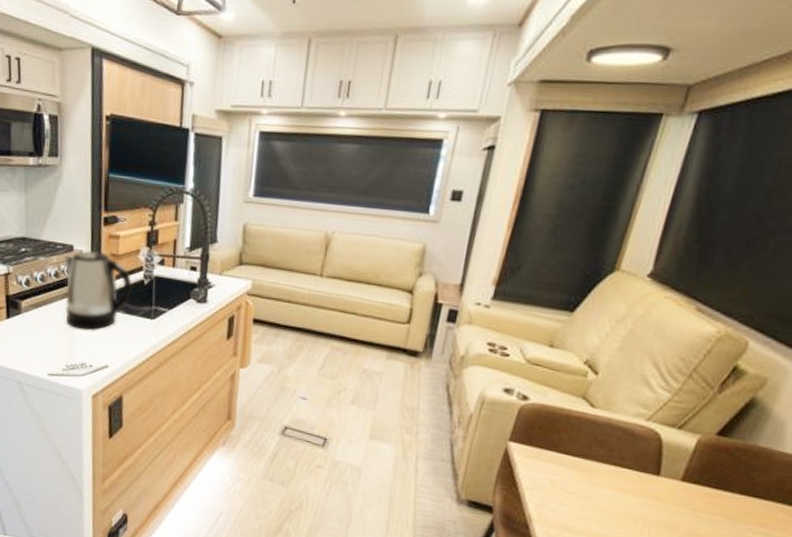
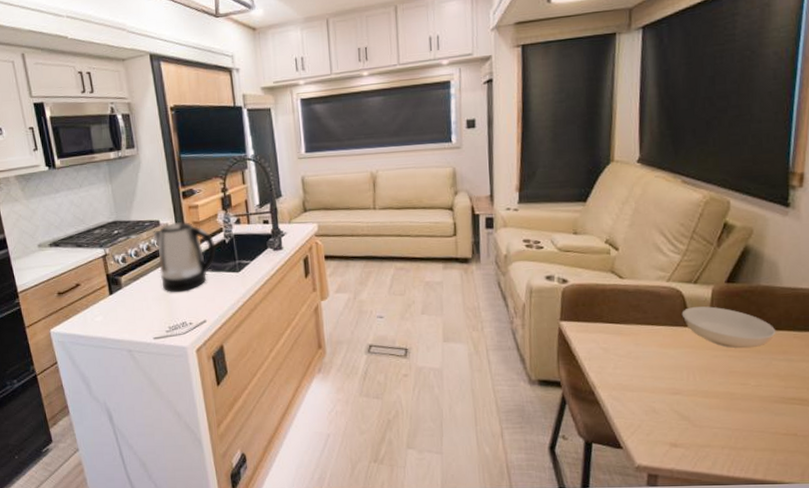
bowl: none [653,454,761,514] -> present [681,306,776,349]

